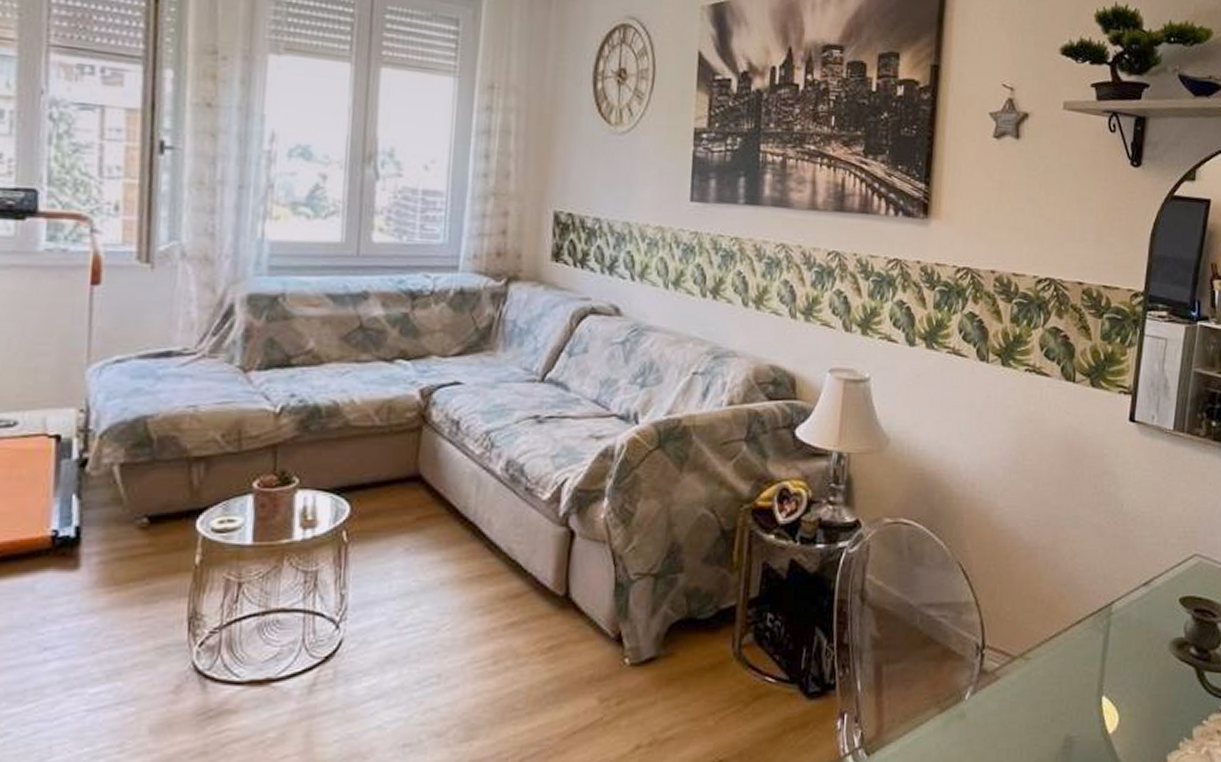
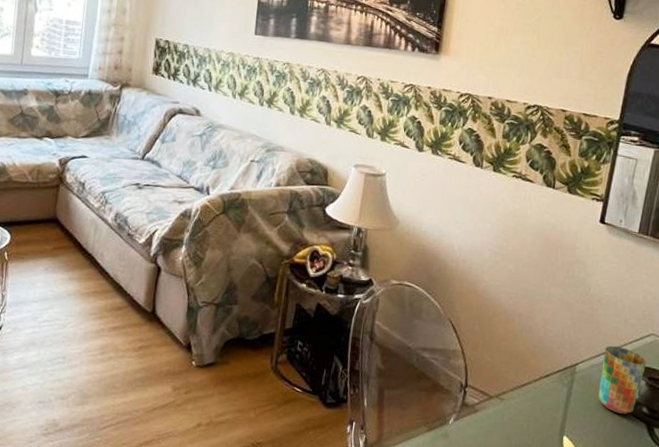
cup: none [1139,574,1191,659] -> present [598,345,647,414]

